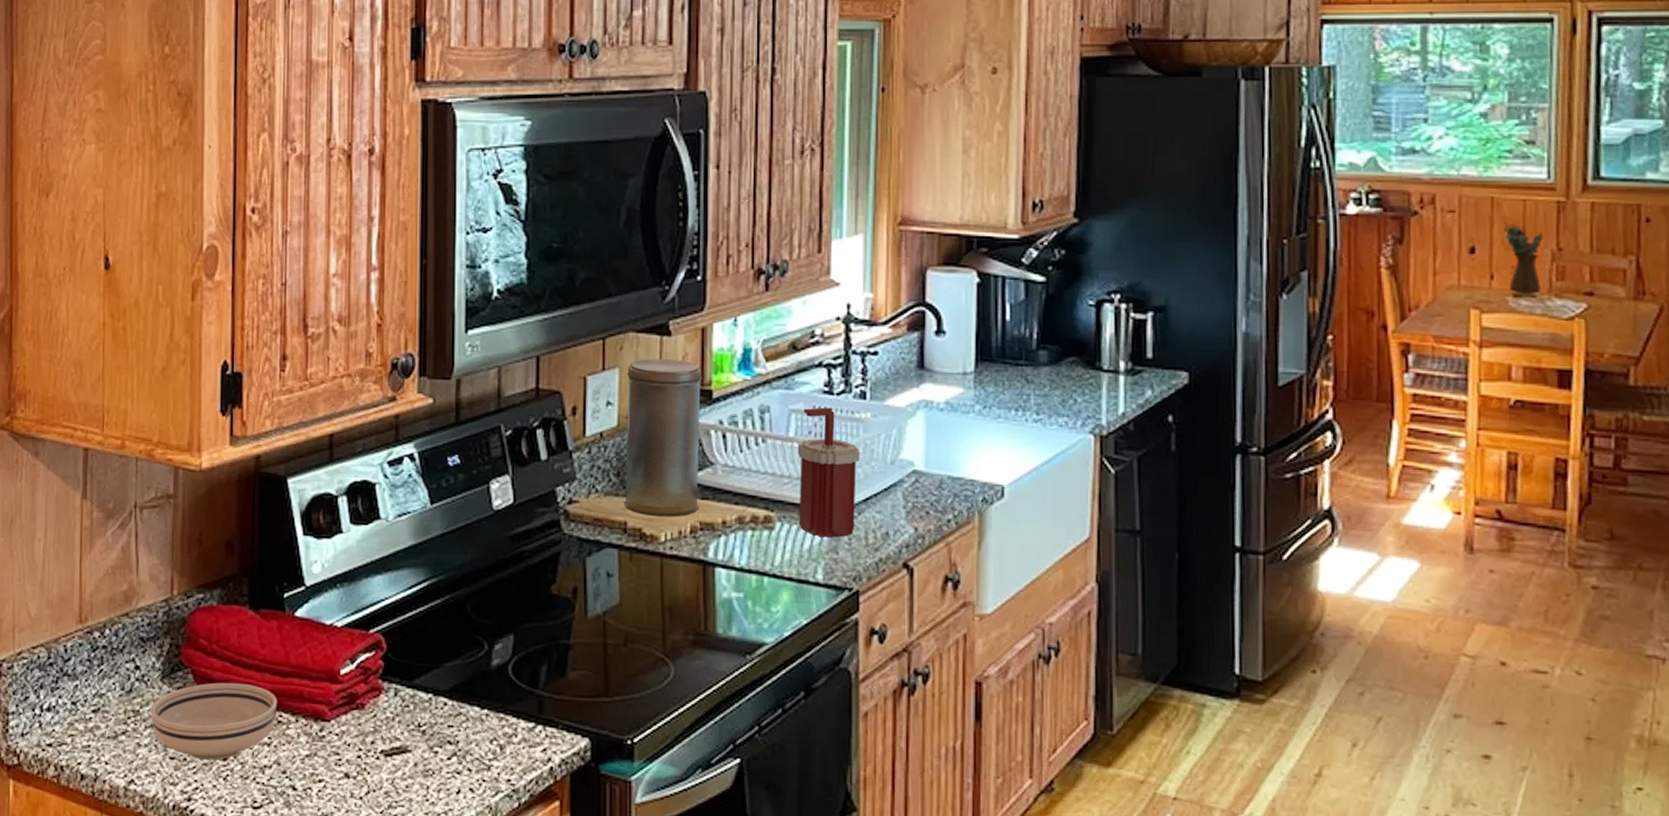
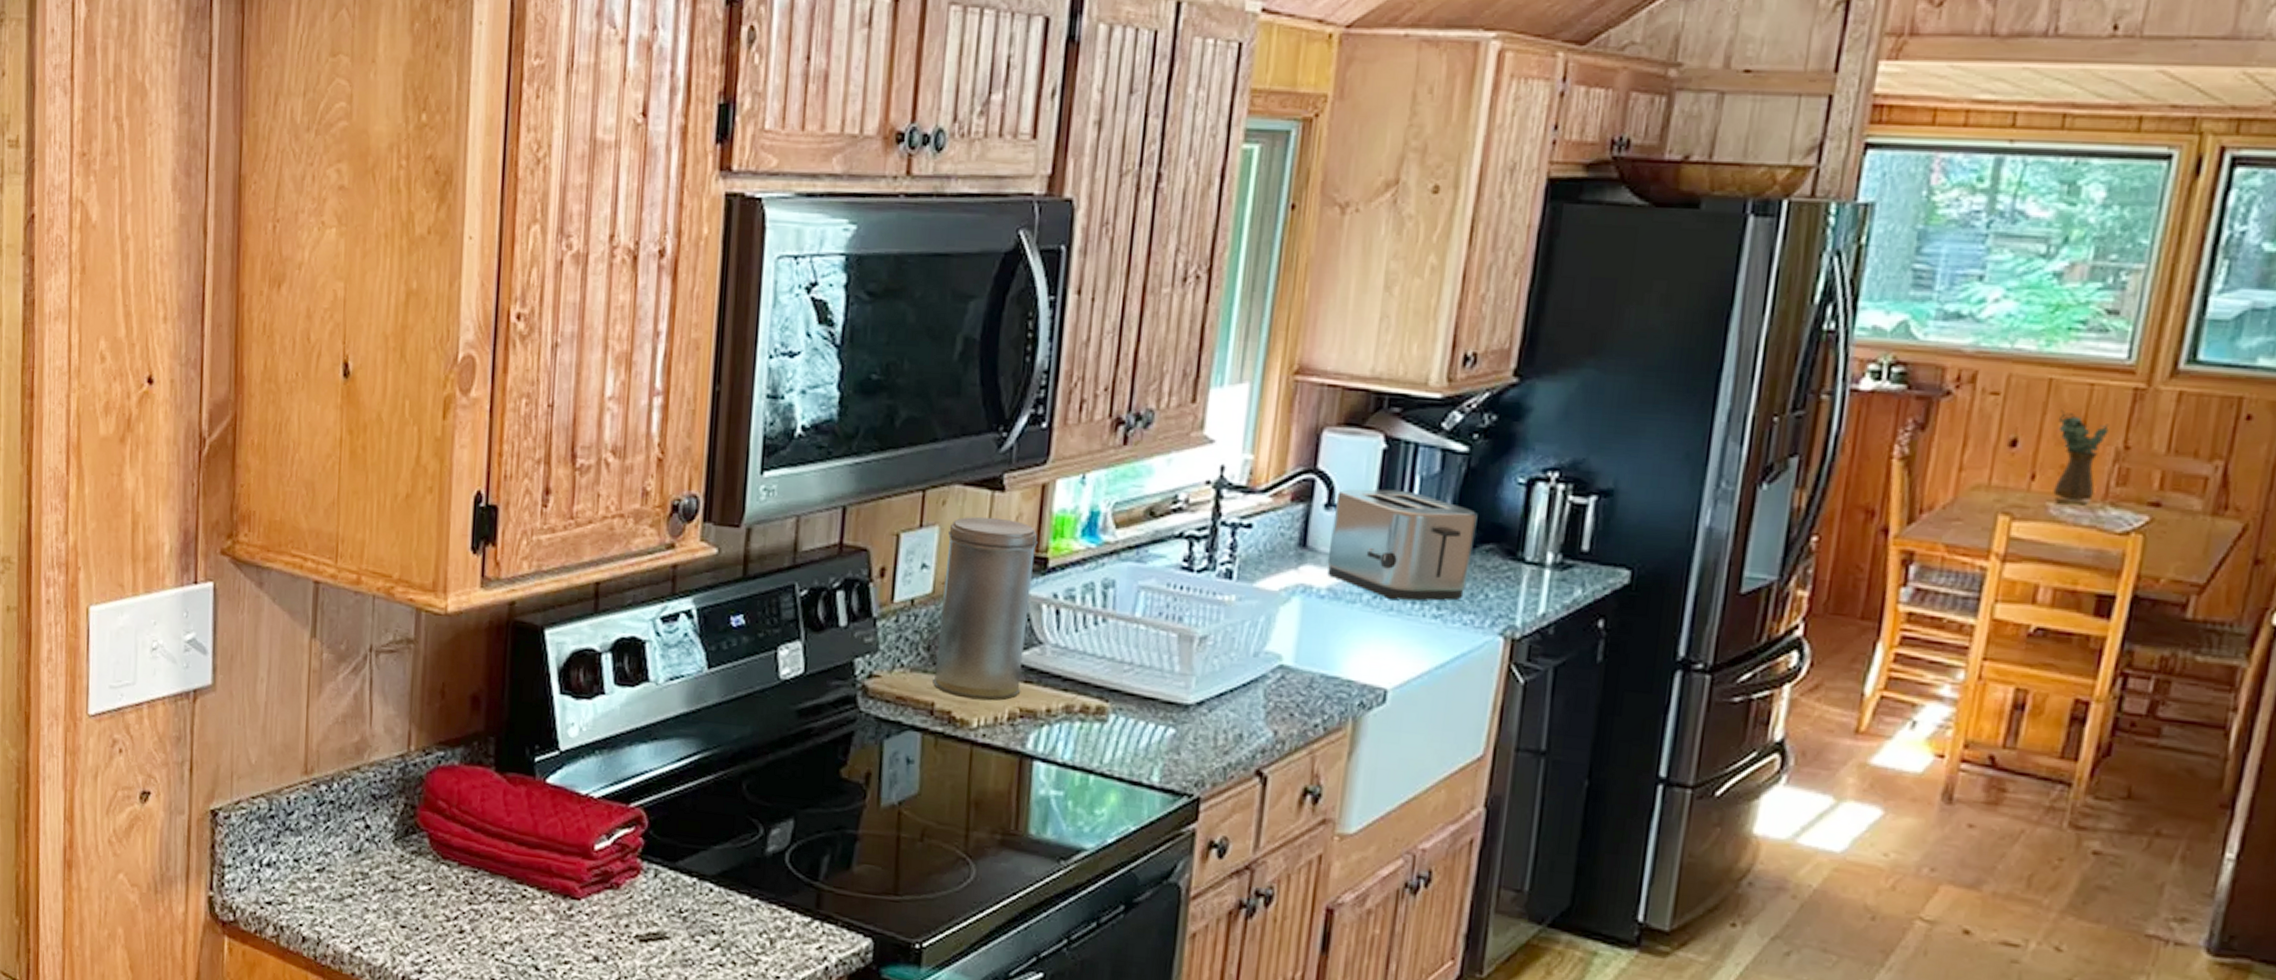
bowl: present [150,682,278,761] -> none [380,849,523,933]
soap dispenser: present [798,407,860,538] -> none [1136,585,1219,736]
toaster: none [942,316,1060,408] -> present [1327,489,1478,601]

